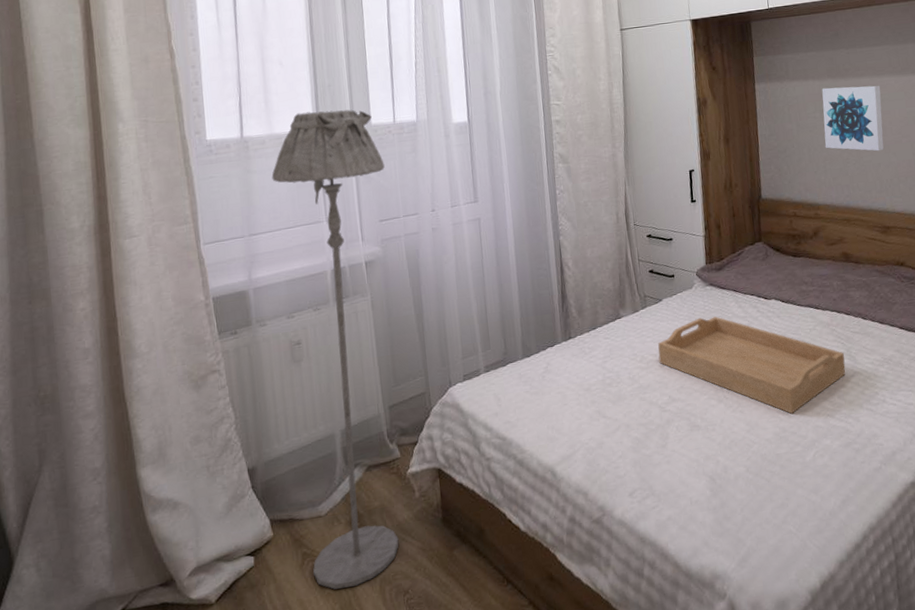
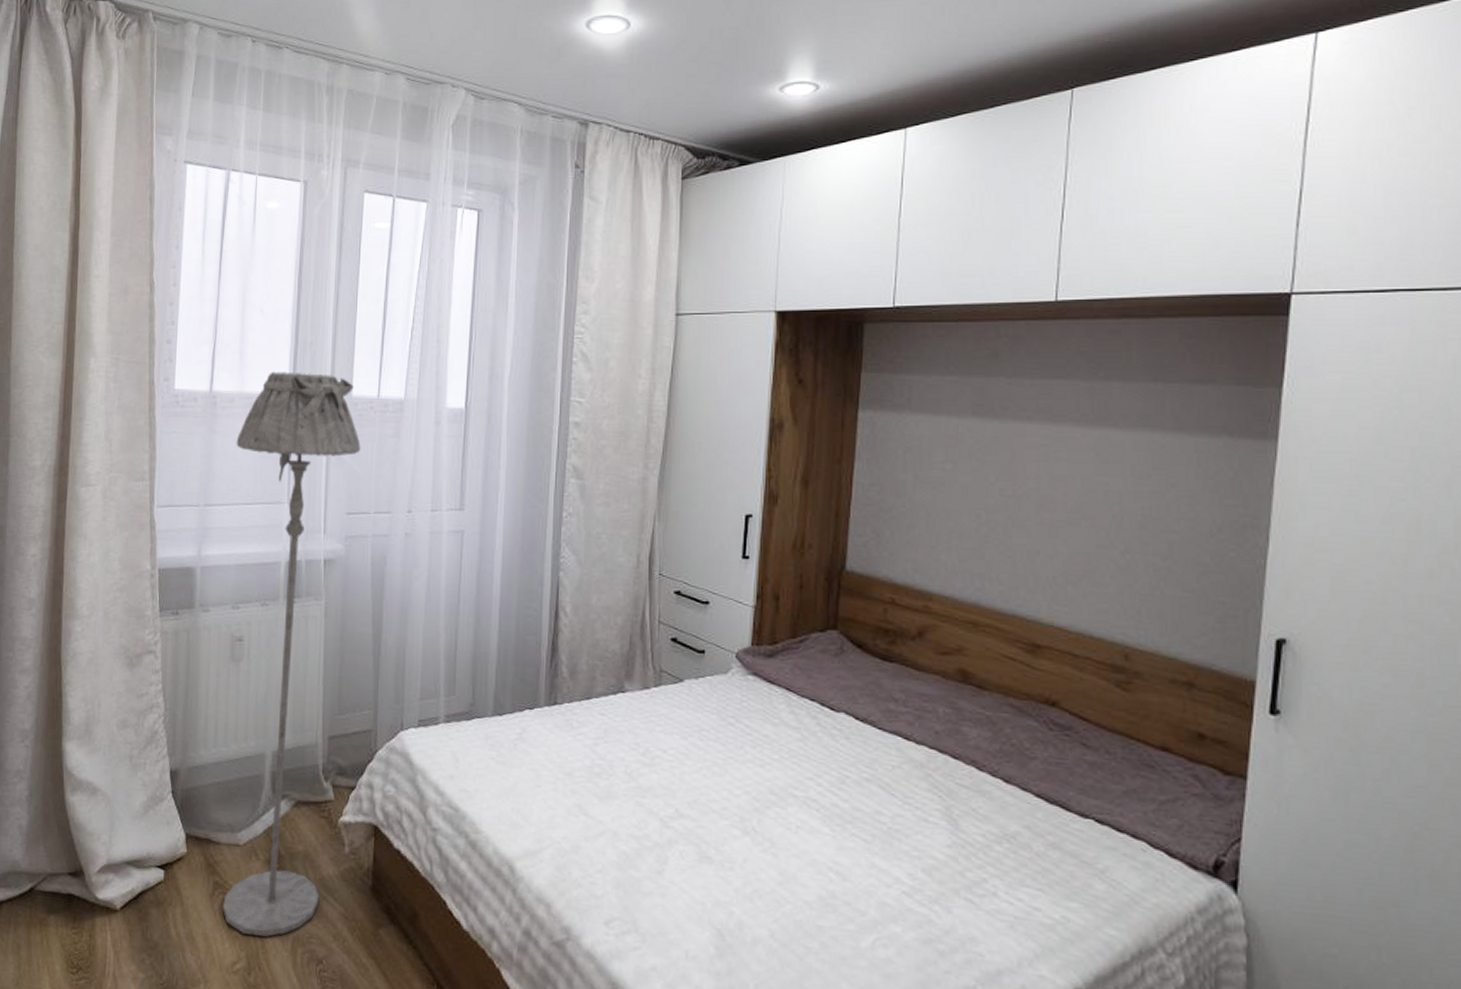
serving tray: present [658,316,846,414] -> none [668,715,942,876]
wall art: present [822,85,884,151] -> none [953,429,1057,533]

